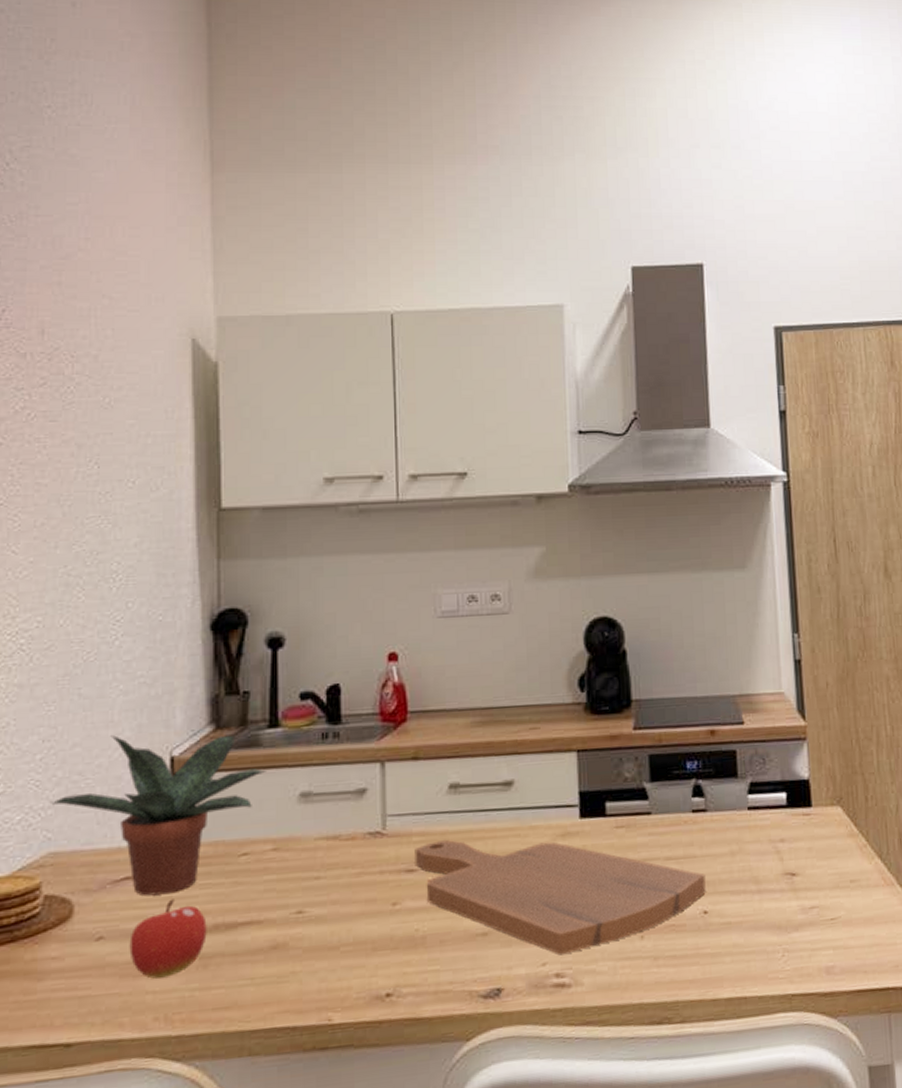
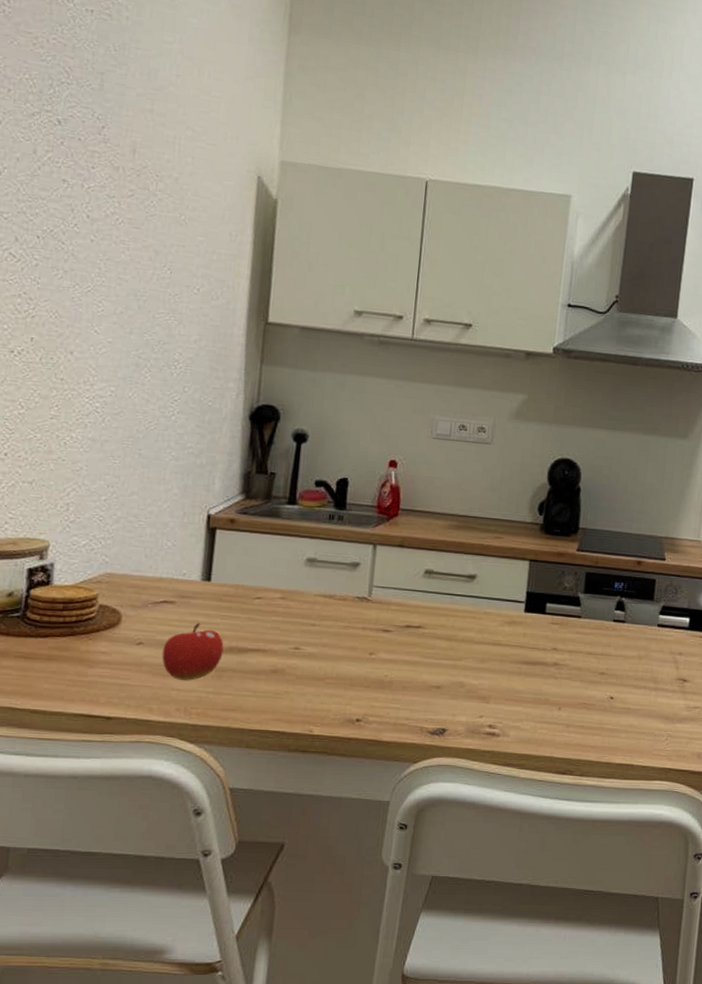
potted plant: present [51,735,266,896] -> none [110,490,282,619]
cutting board: present [414,839,706,955] -> none [391,611,616,712]

